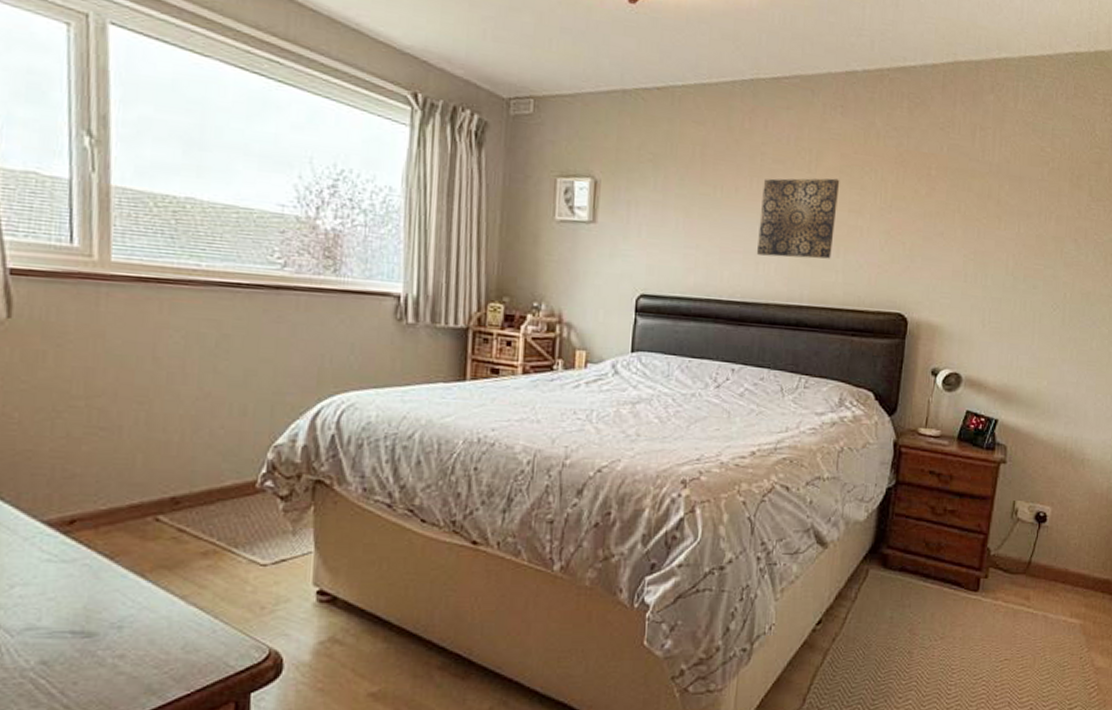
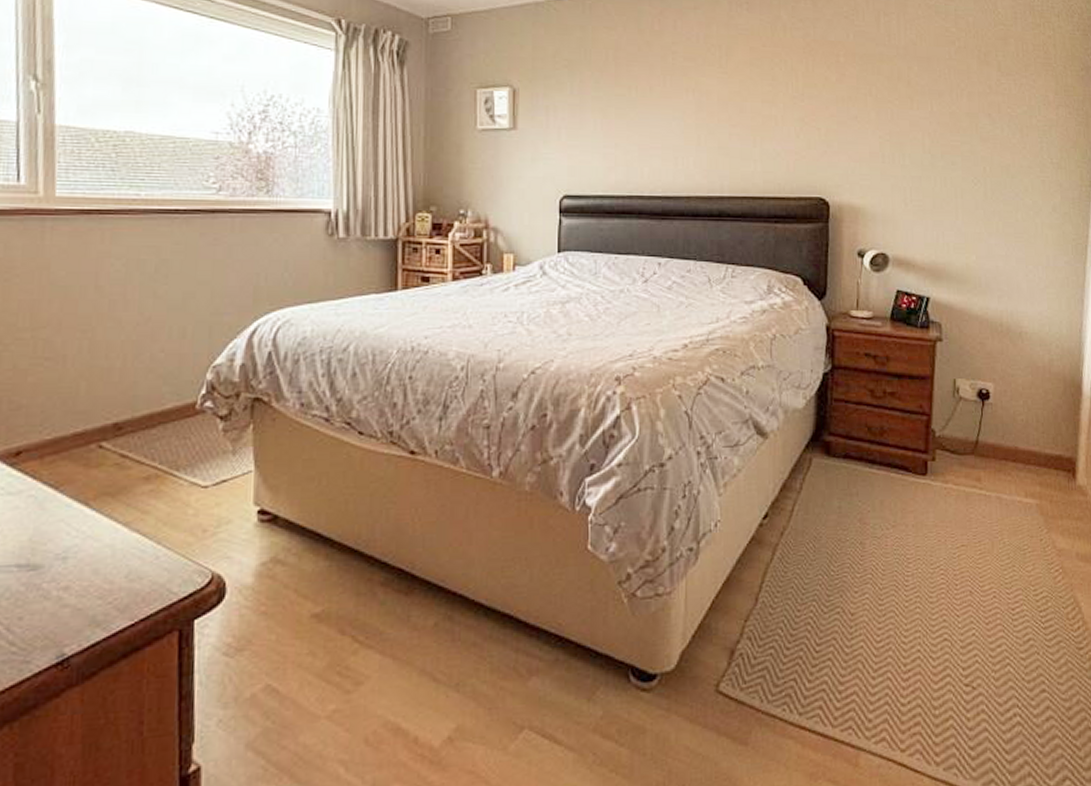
wall art: present [756,178,840,259] -> none [674,71,751,151]

